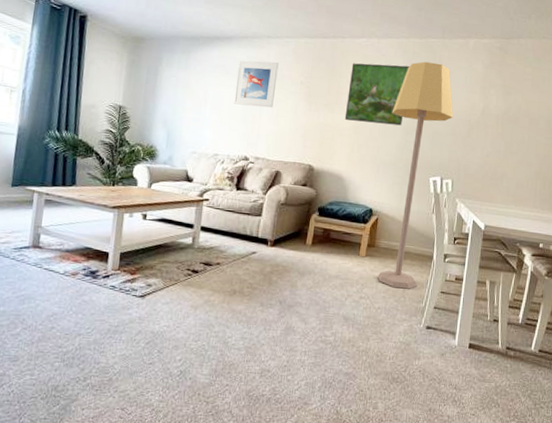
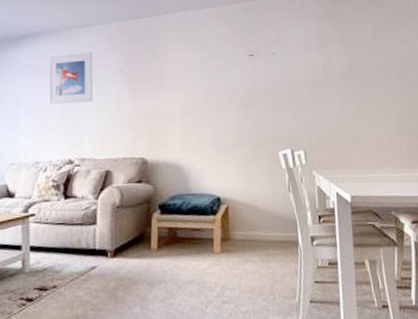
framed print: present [344,63,410,126] -> none [172,34,237,102]
lamp: present [377,61,454,289] -> none [224,25,293,285]

